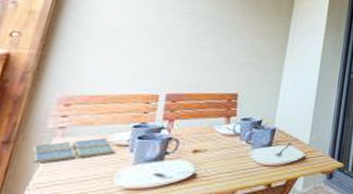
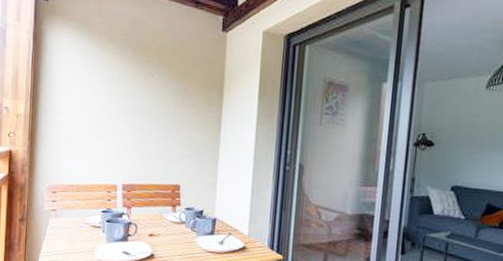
drink coaster: present [31,138,116,164] -> none [37,220,92,237]

